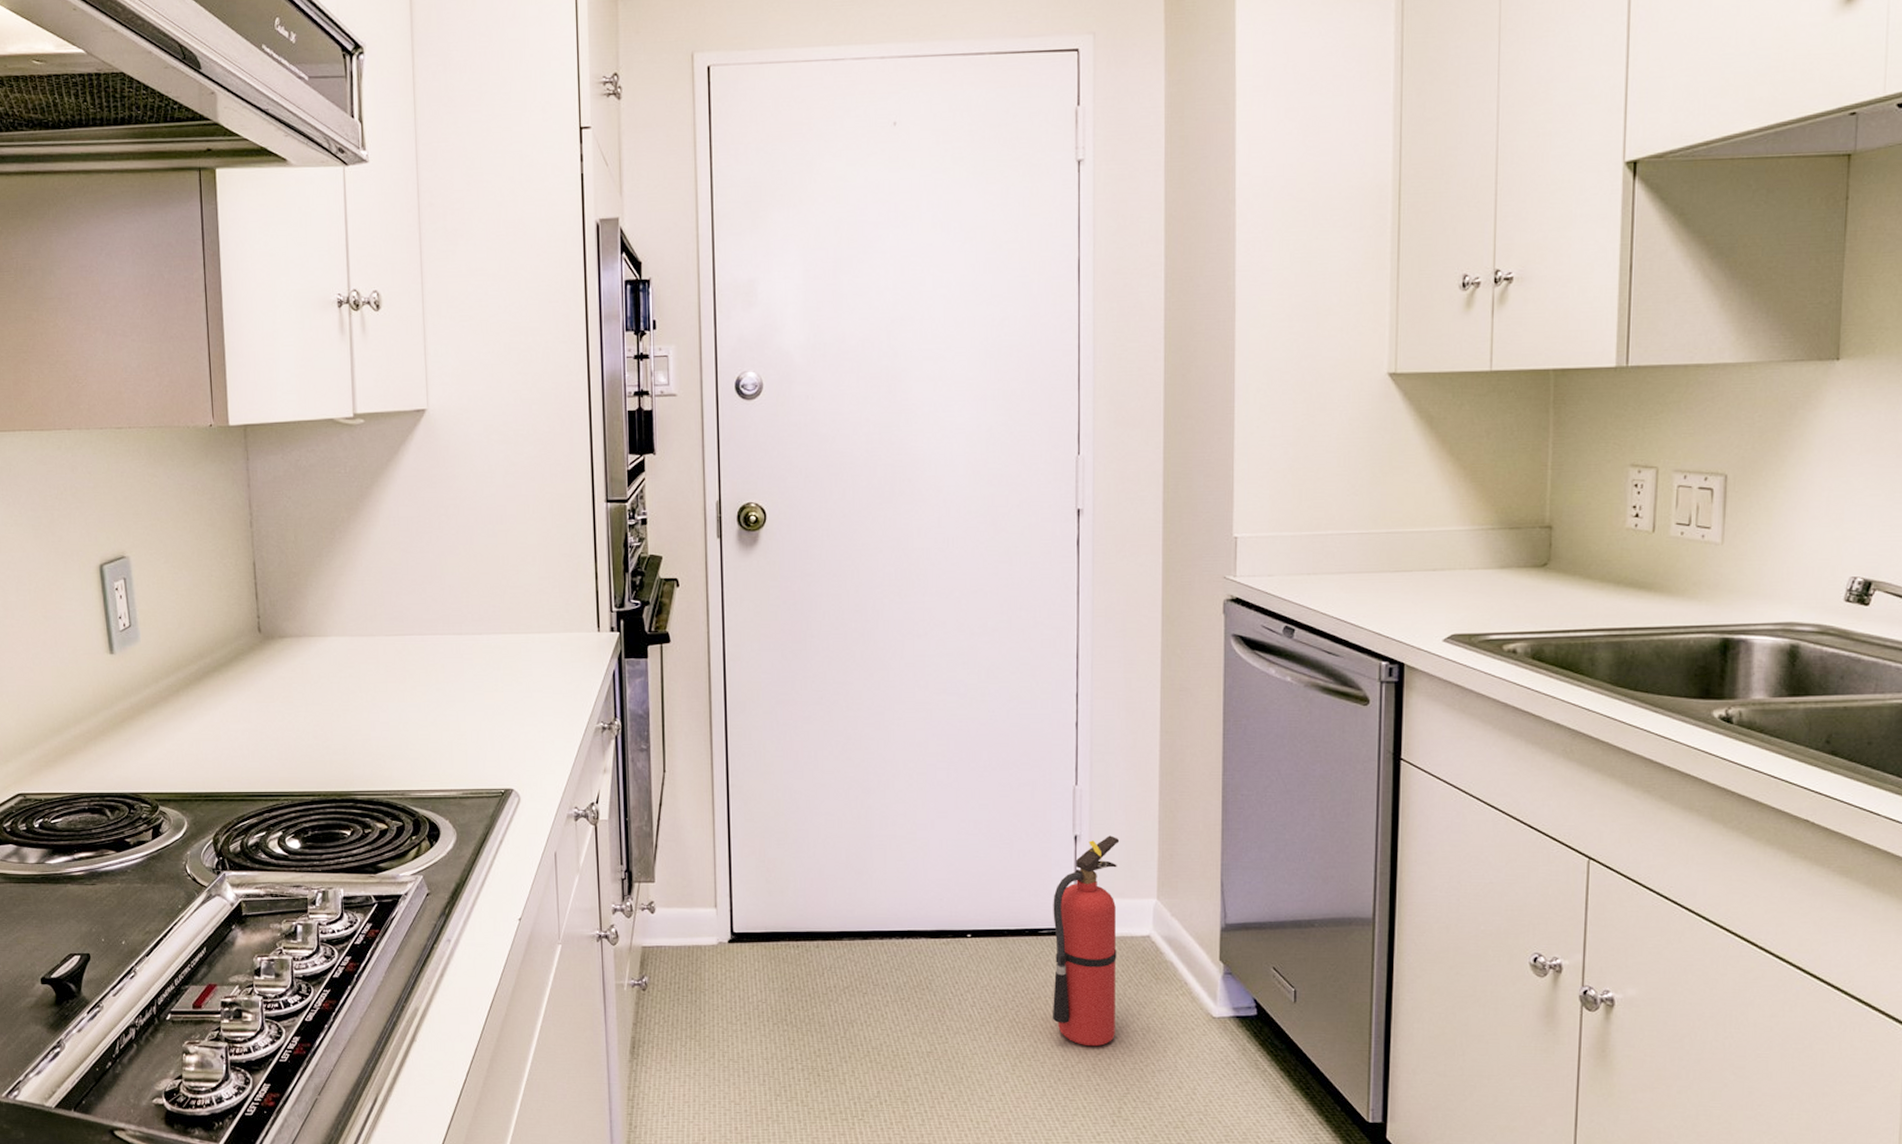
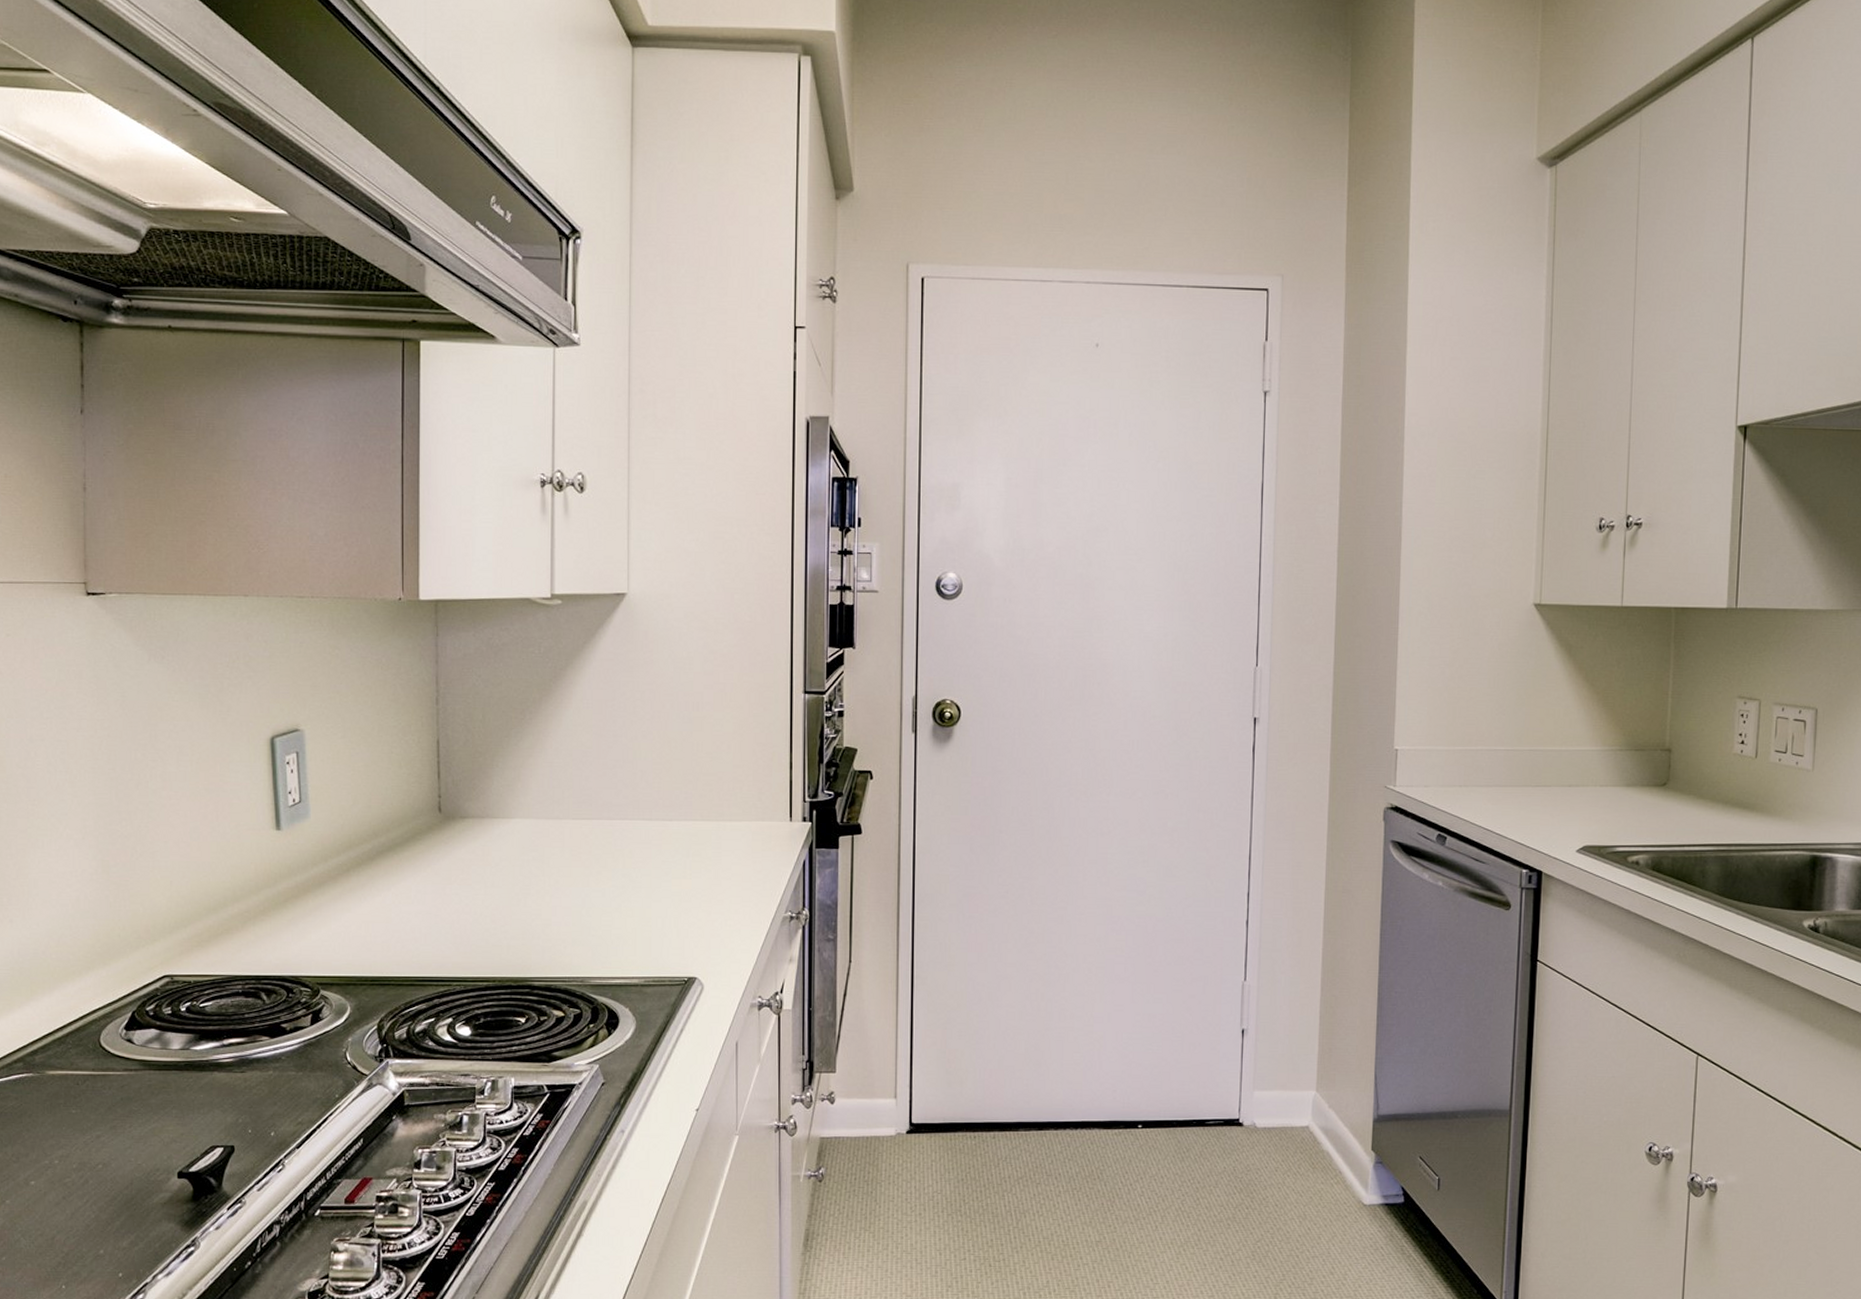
fire extinguisher: present [1052,835,1120,1047] -> none [1215,1030,1284,1234]

